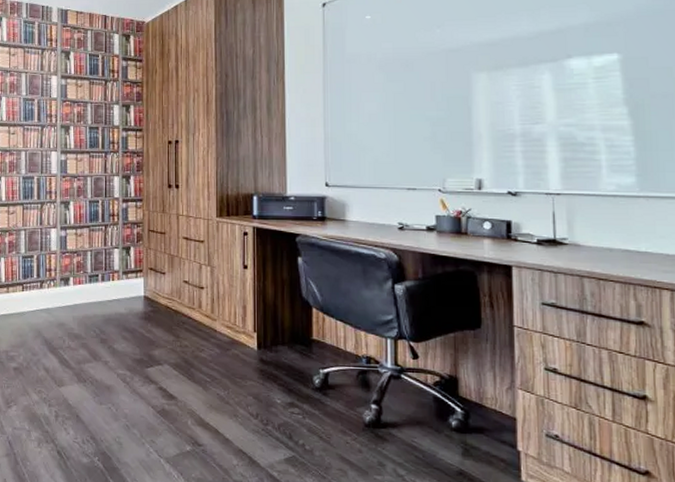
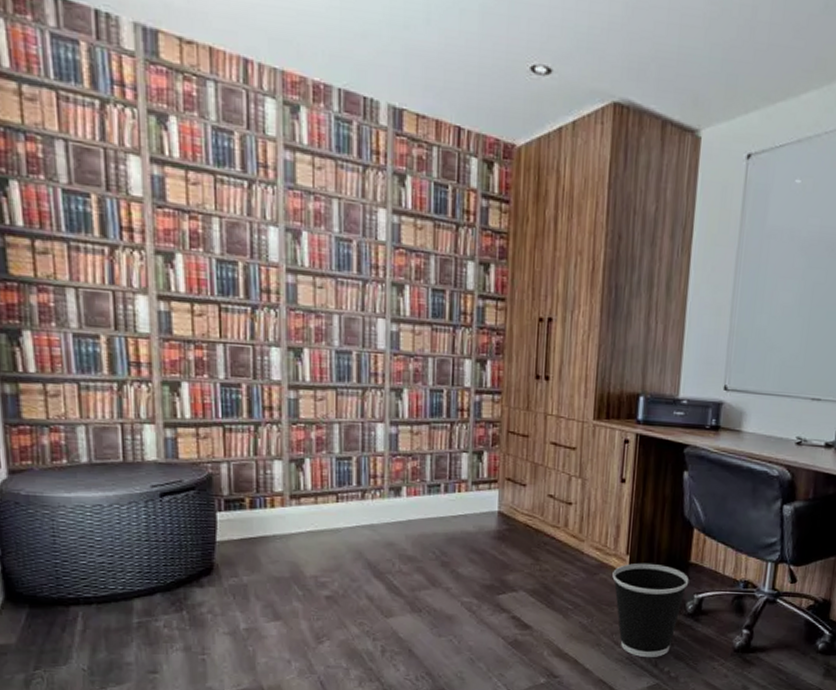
wastebasket: none [243,339,314,430] -> present [612,563,689,658]

